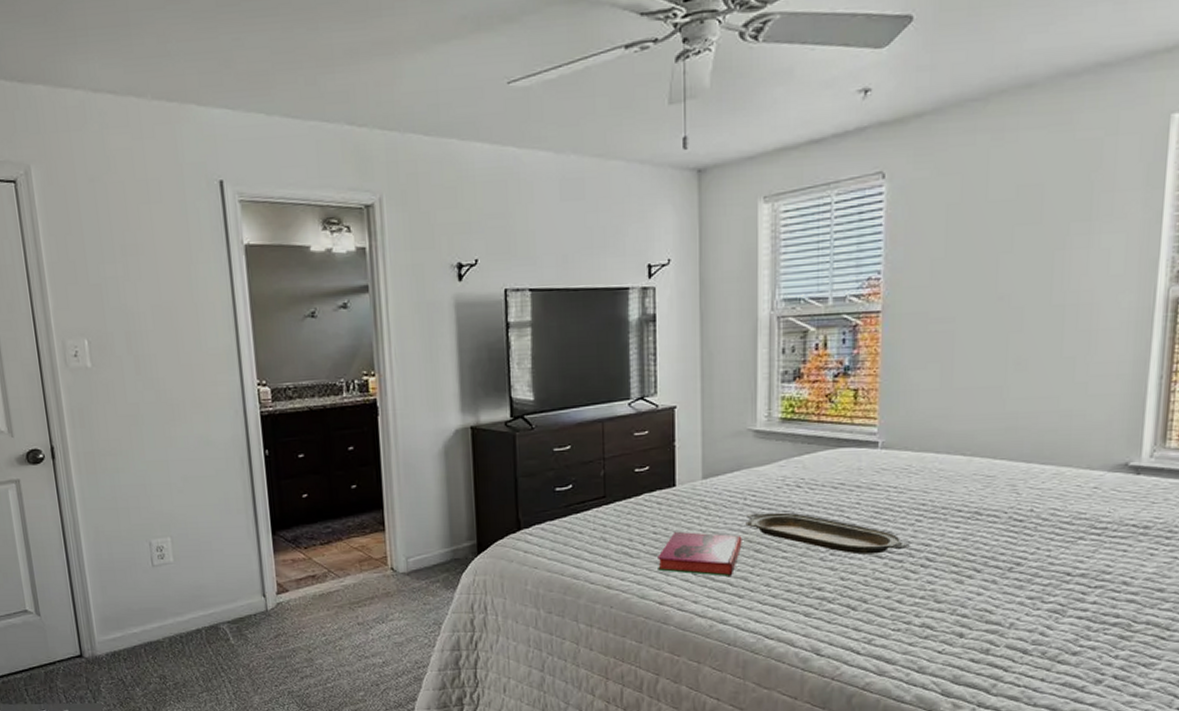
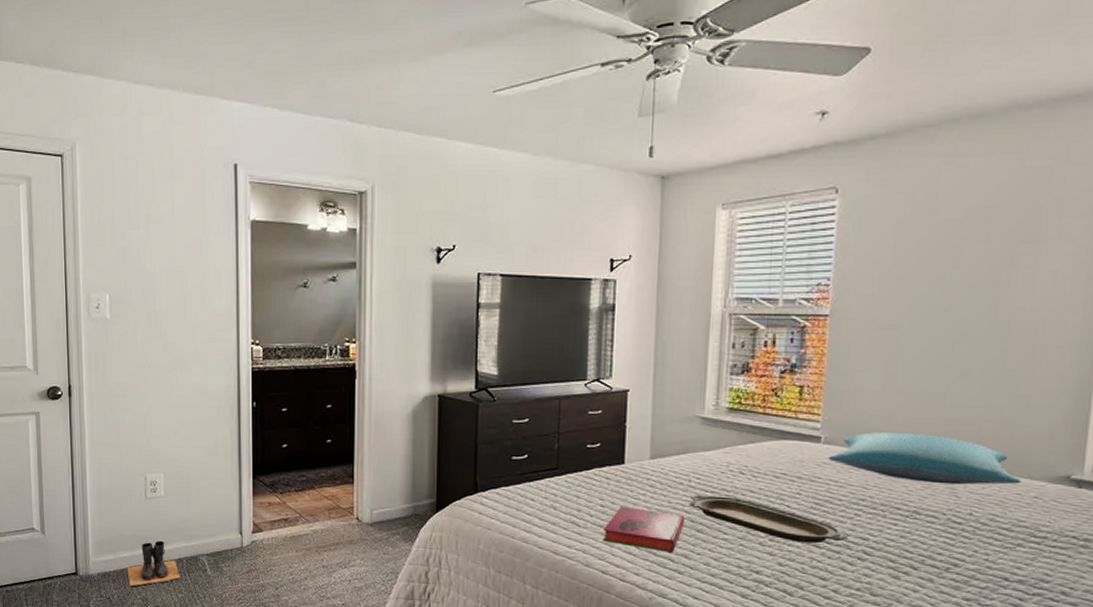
boots: none [138,611,202,666] -> present [127,540,181,587]
pillow: none [886,430,1081,482] -> present [828,432,1022,485]

